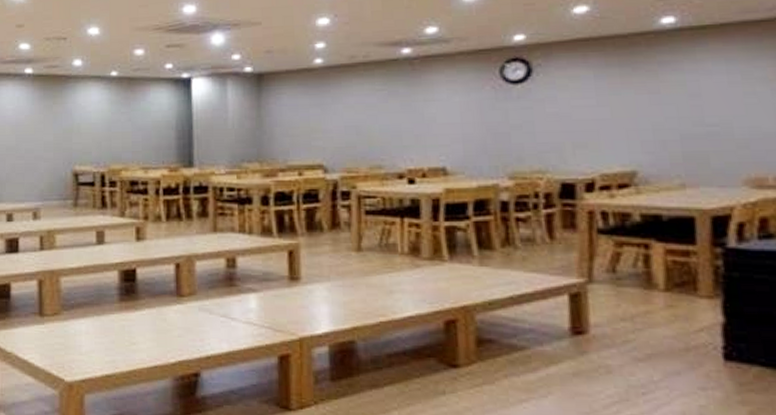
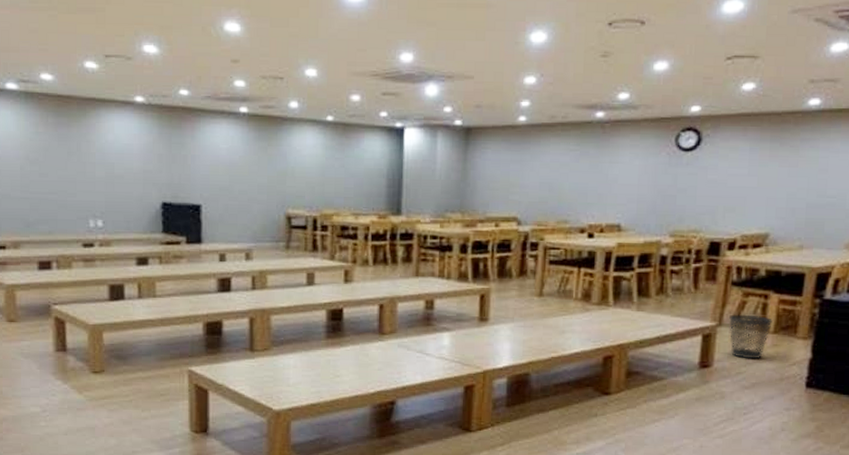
wastebasket: none [601,268,661,324] -> present [729,314,773,359]

